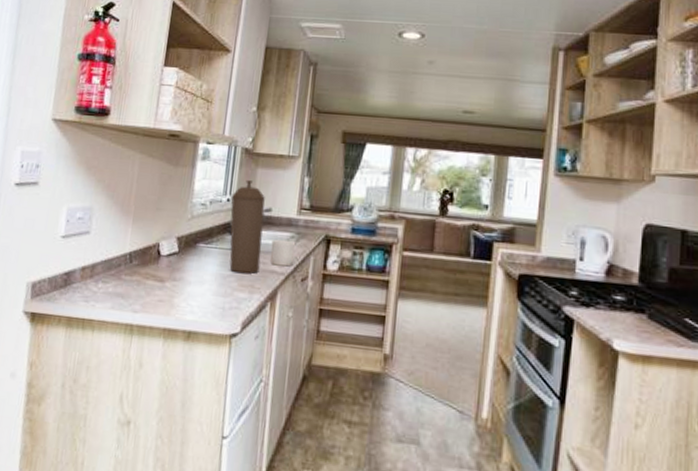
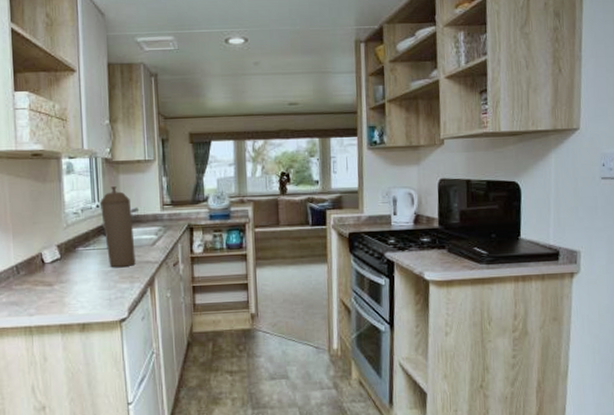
mug: present [270,239,296,267] -> none [142,233,165,256]

